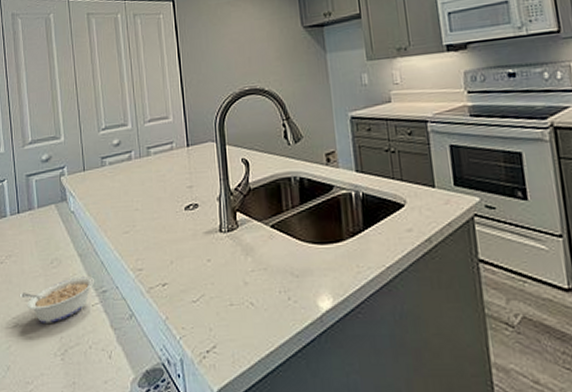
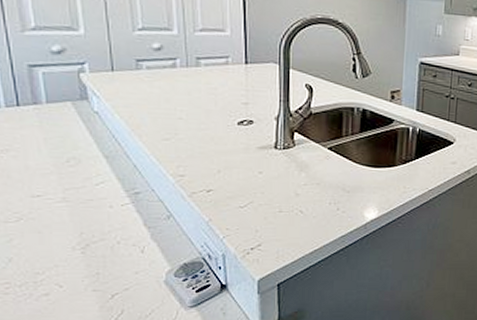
legume: present [19,276,95,323] -> none [22,177,126,220]

